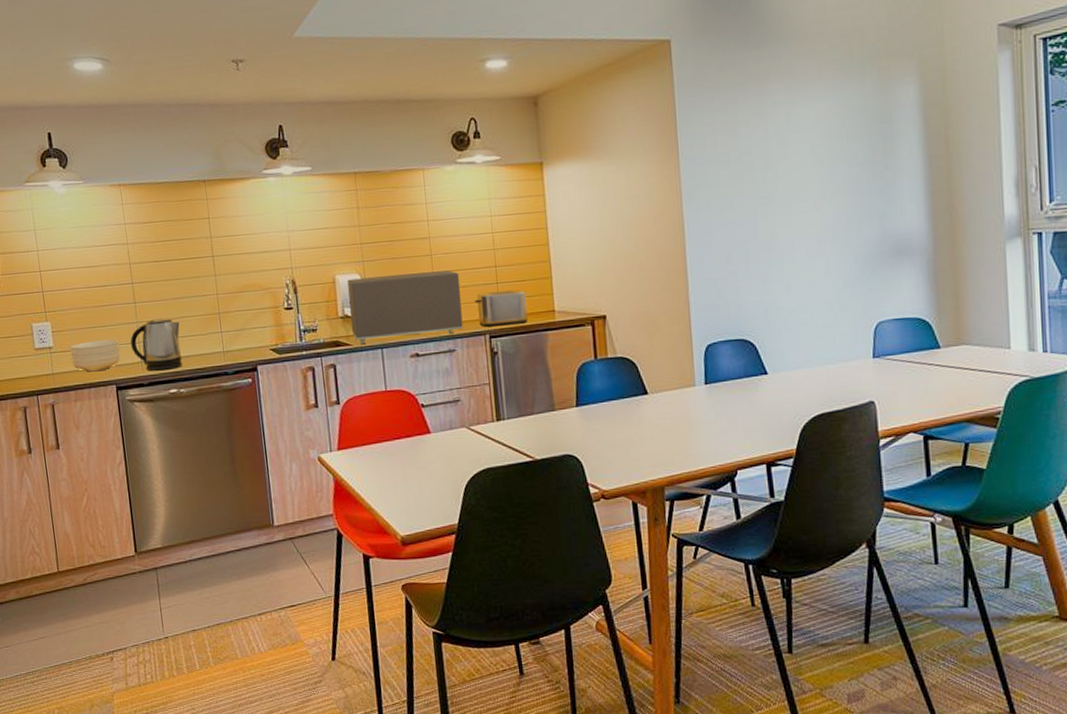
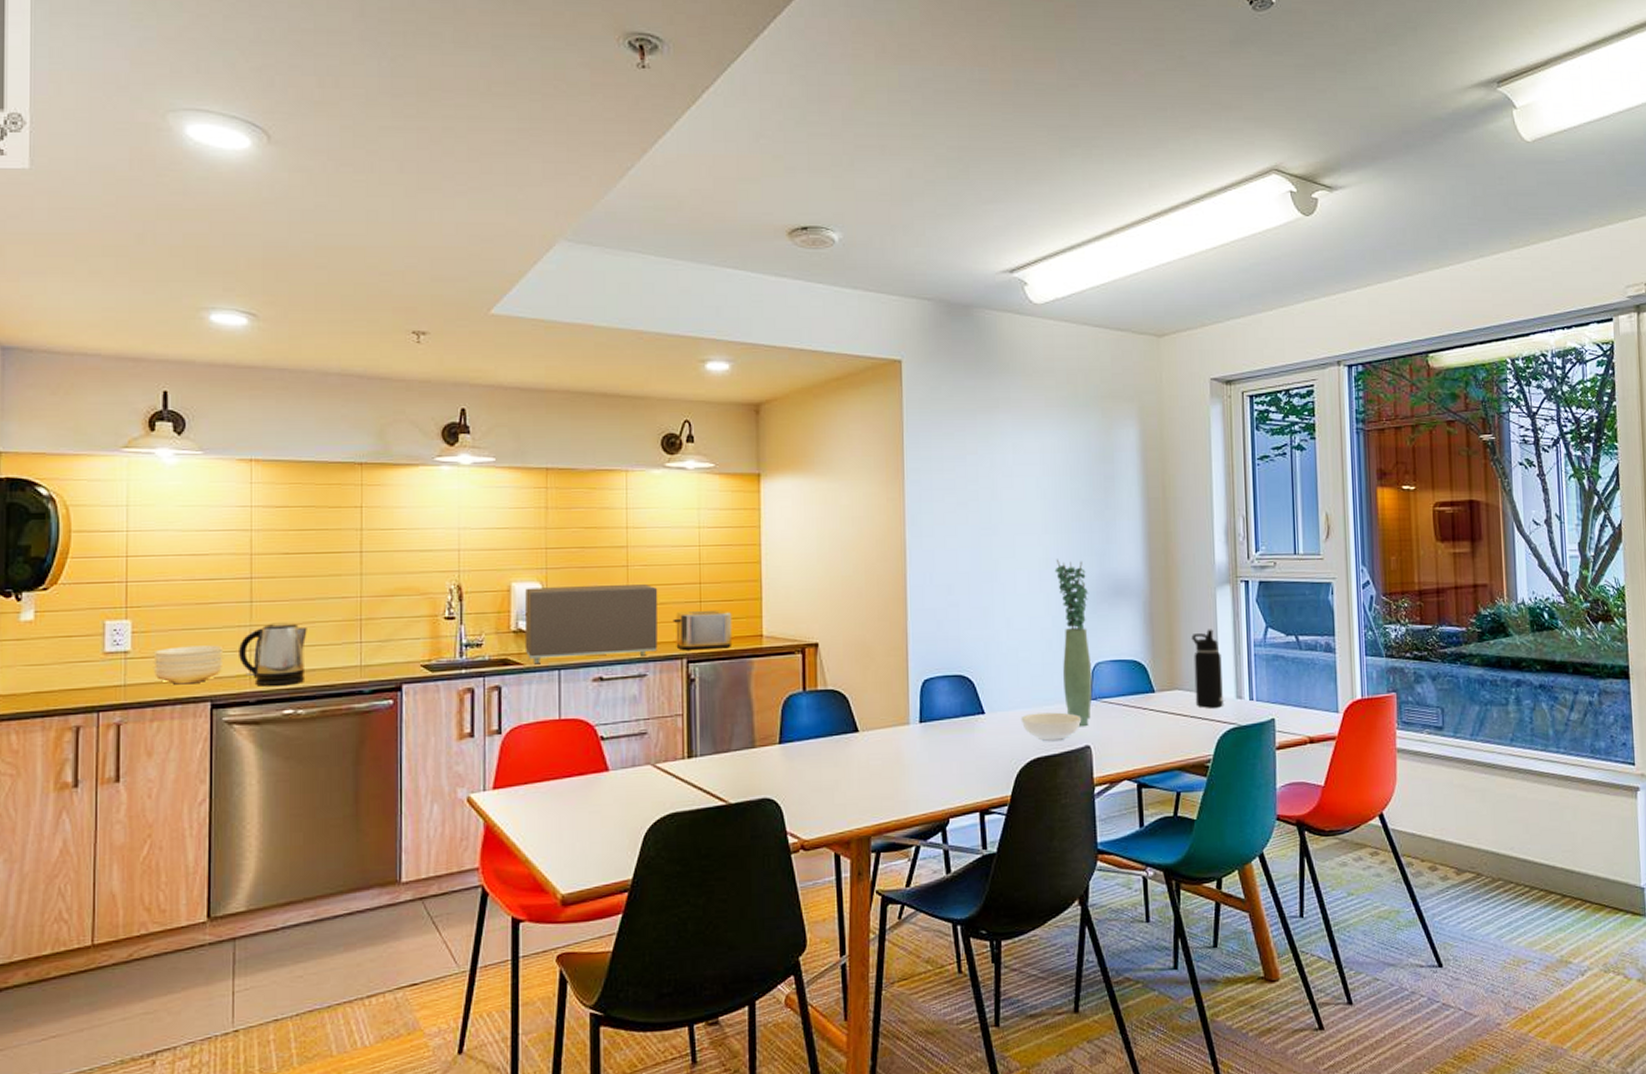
bowl: none [803,370,865,399] -> present [1020,712,1082,742]
vase: none [833,223,875,384] -> present [1054,559,1093,727]
water bottle: none [979,283,1014,362] -> present [1191,629,1223,708]

